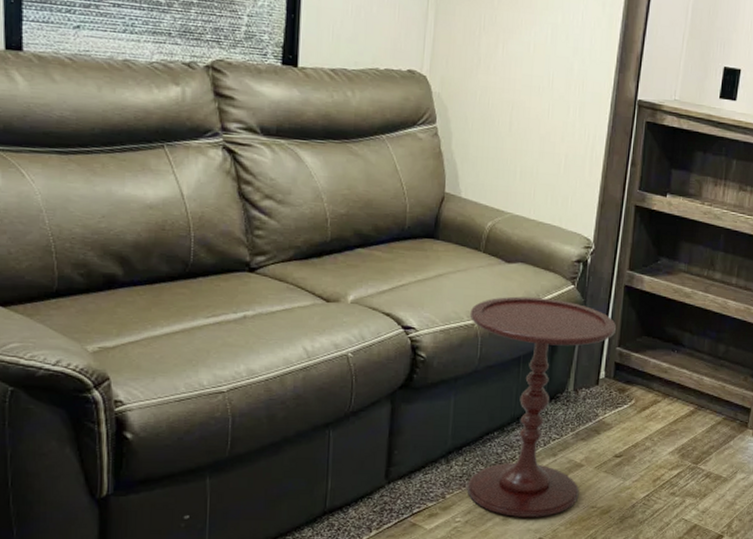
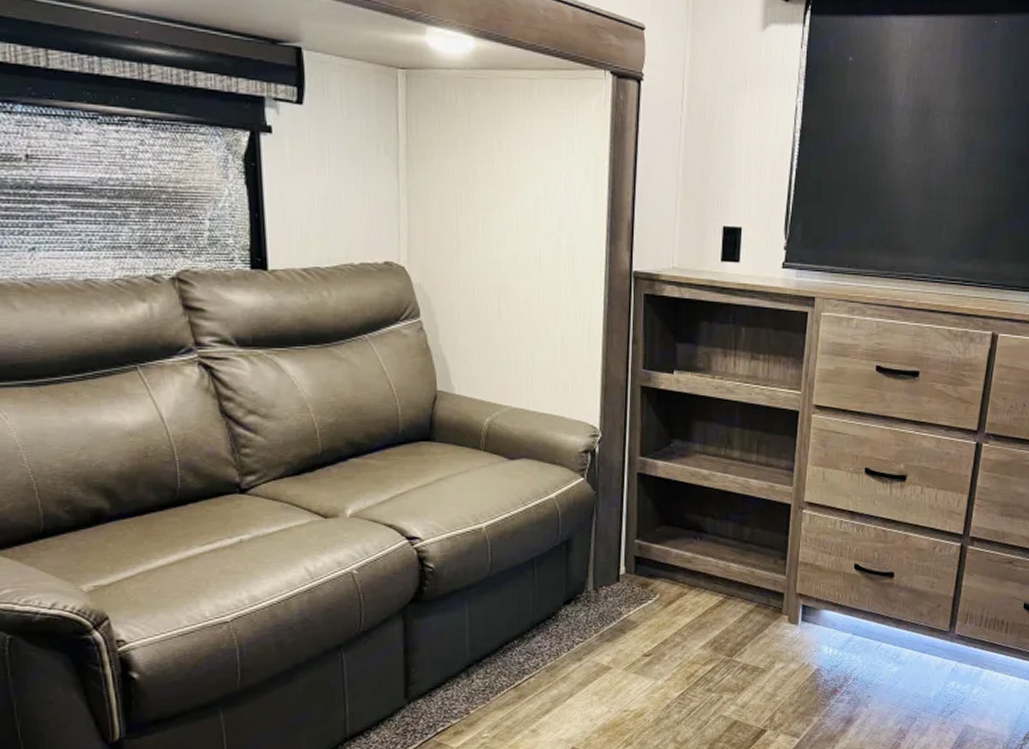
side table: present [467,296,616,517] -> none [476,494,632,728]

